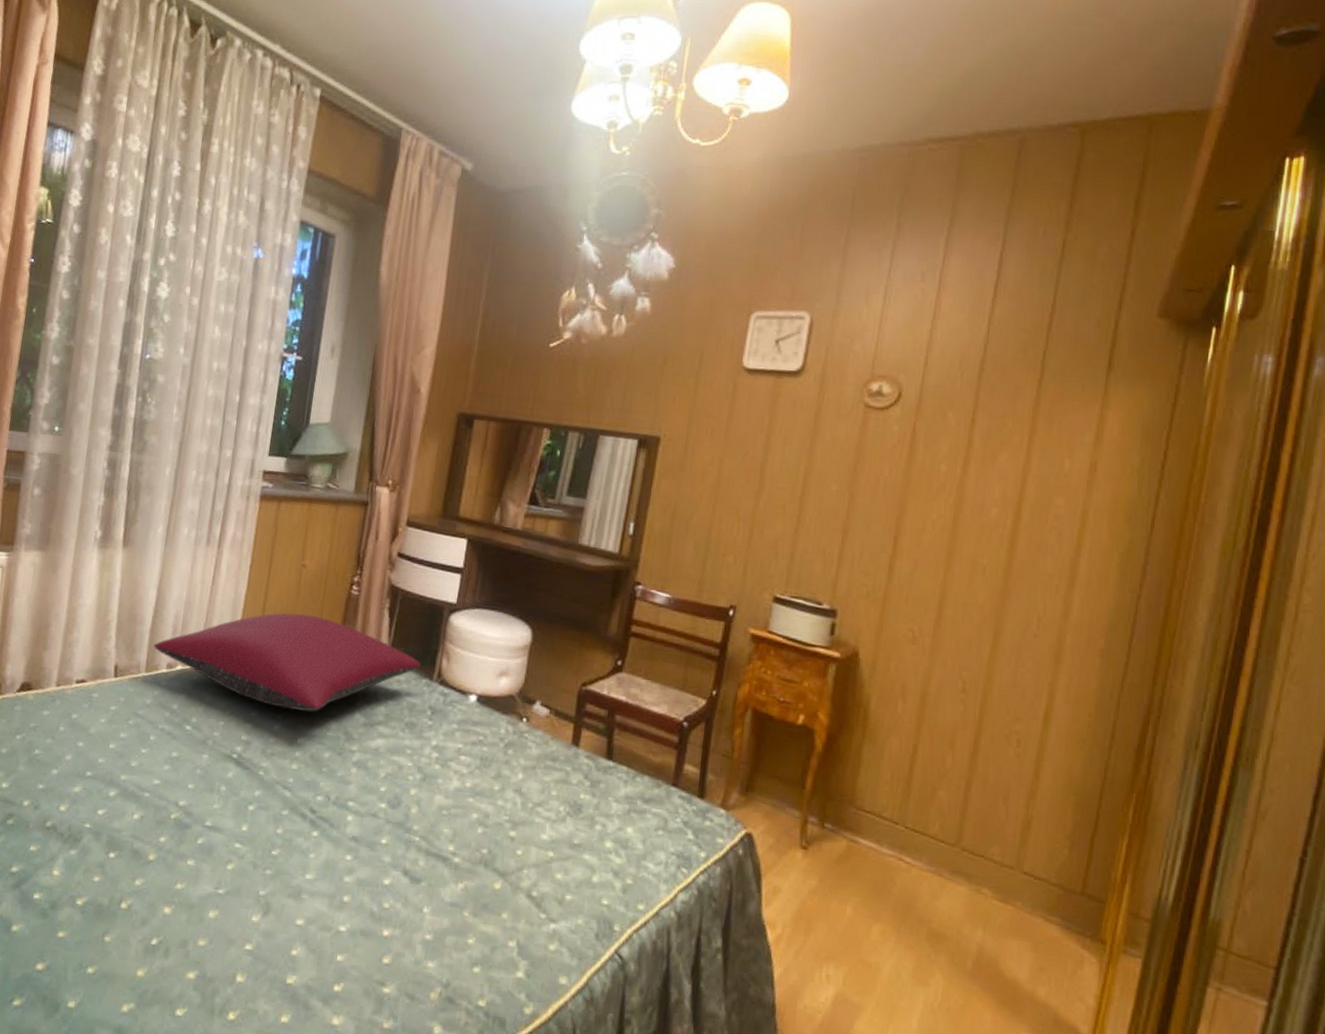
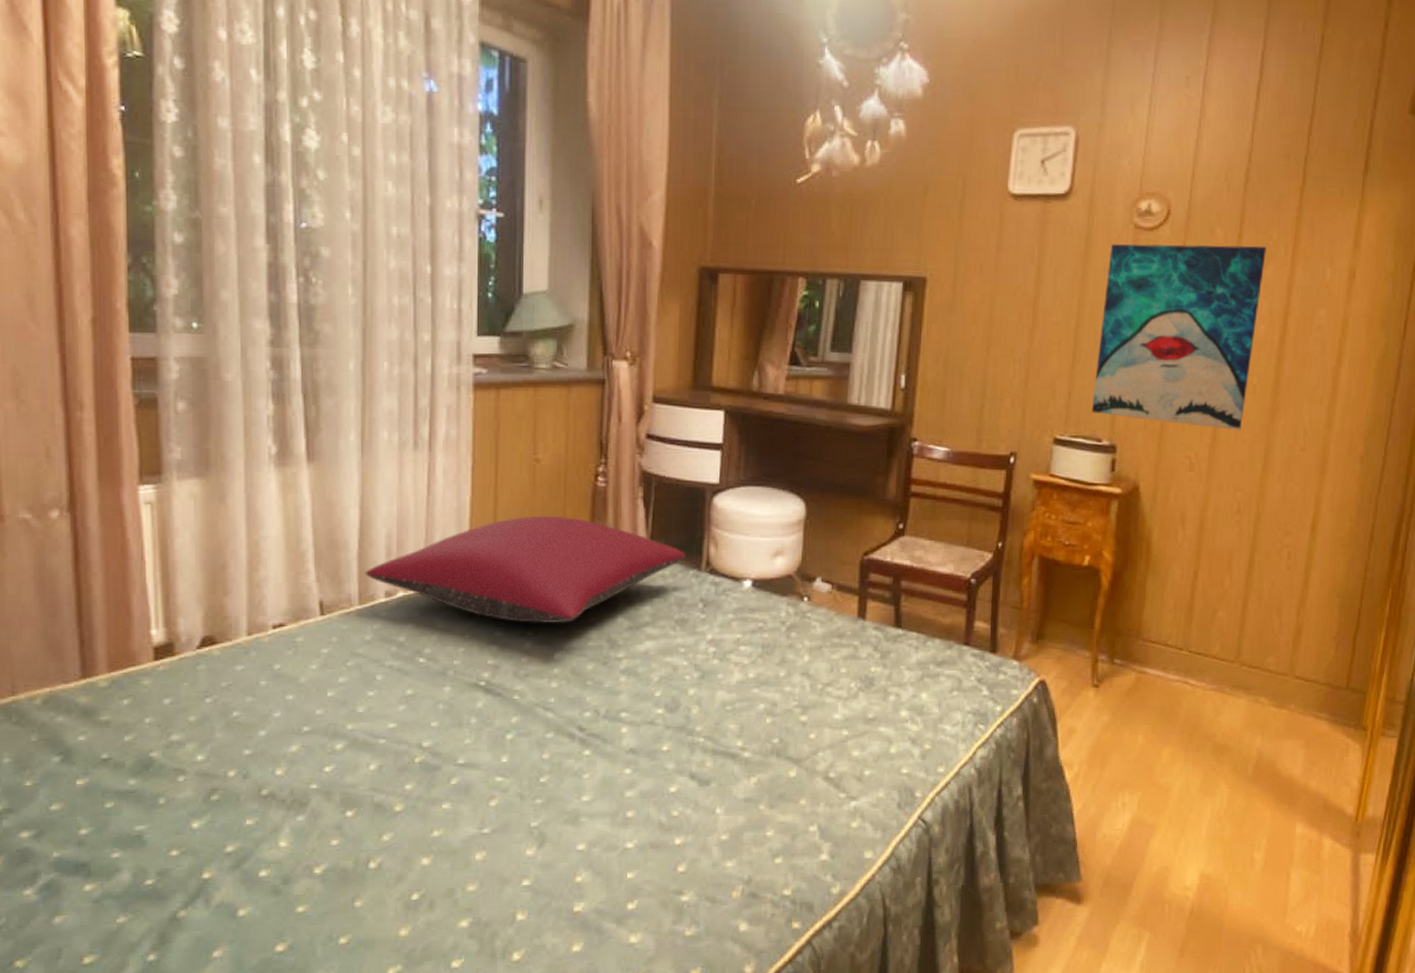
wall art: none [812,419,1000,610] -> present [1091,243,1266,431]

